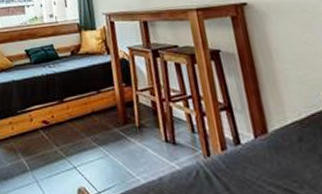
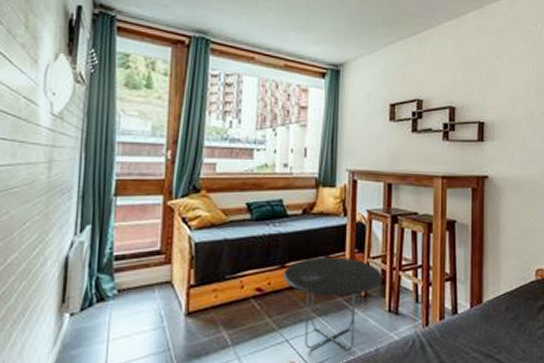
side table: none [63,91,154,179] -> present [283,256,382,351]

